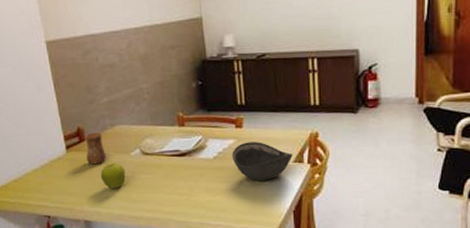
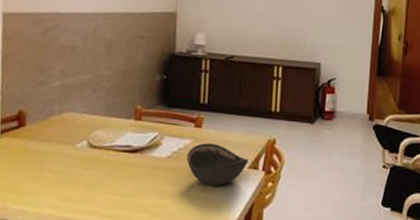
cup: present [85,132,107,165] -> none [22,117,48,155]
fruit: present [100,163,126,189] -> none [35,154,66,184]

